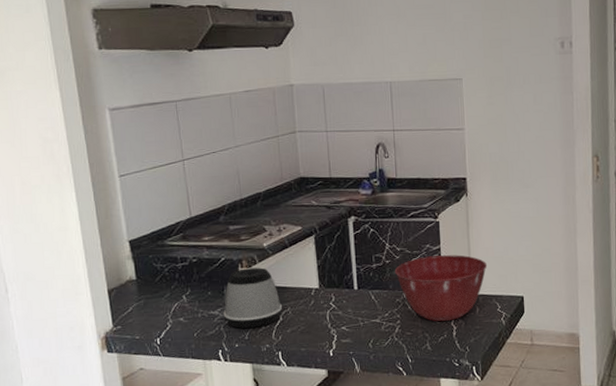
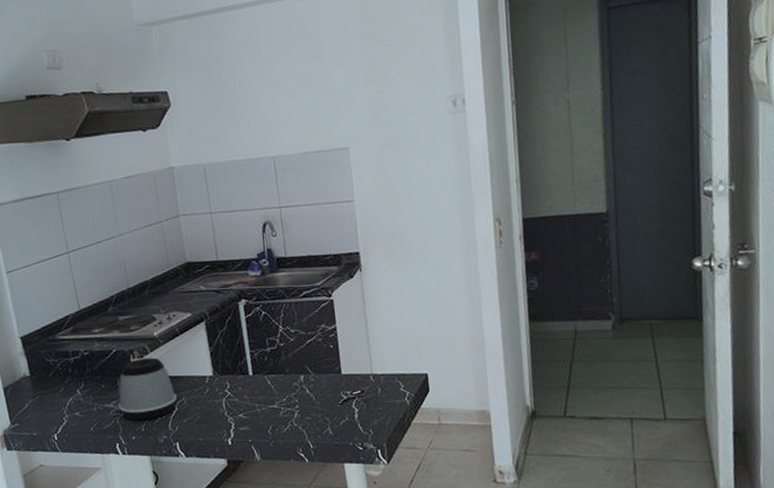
mixing bowl: present [394,255,488,321] -> none [289,333,387,404]

